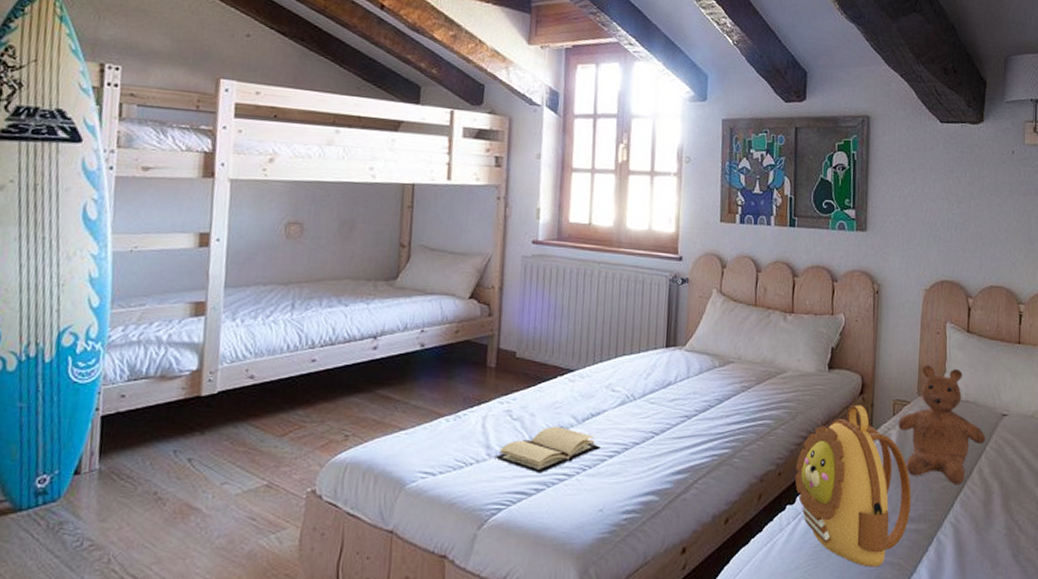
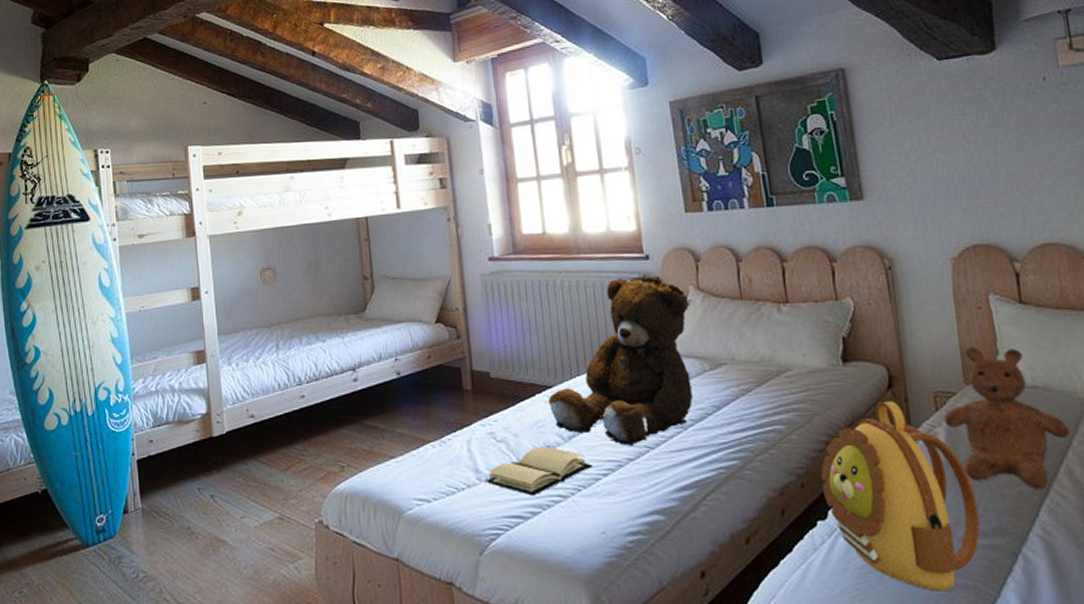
teddy bear: none [565,275,713,431] -> present [545,275,694,446]

